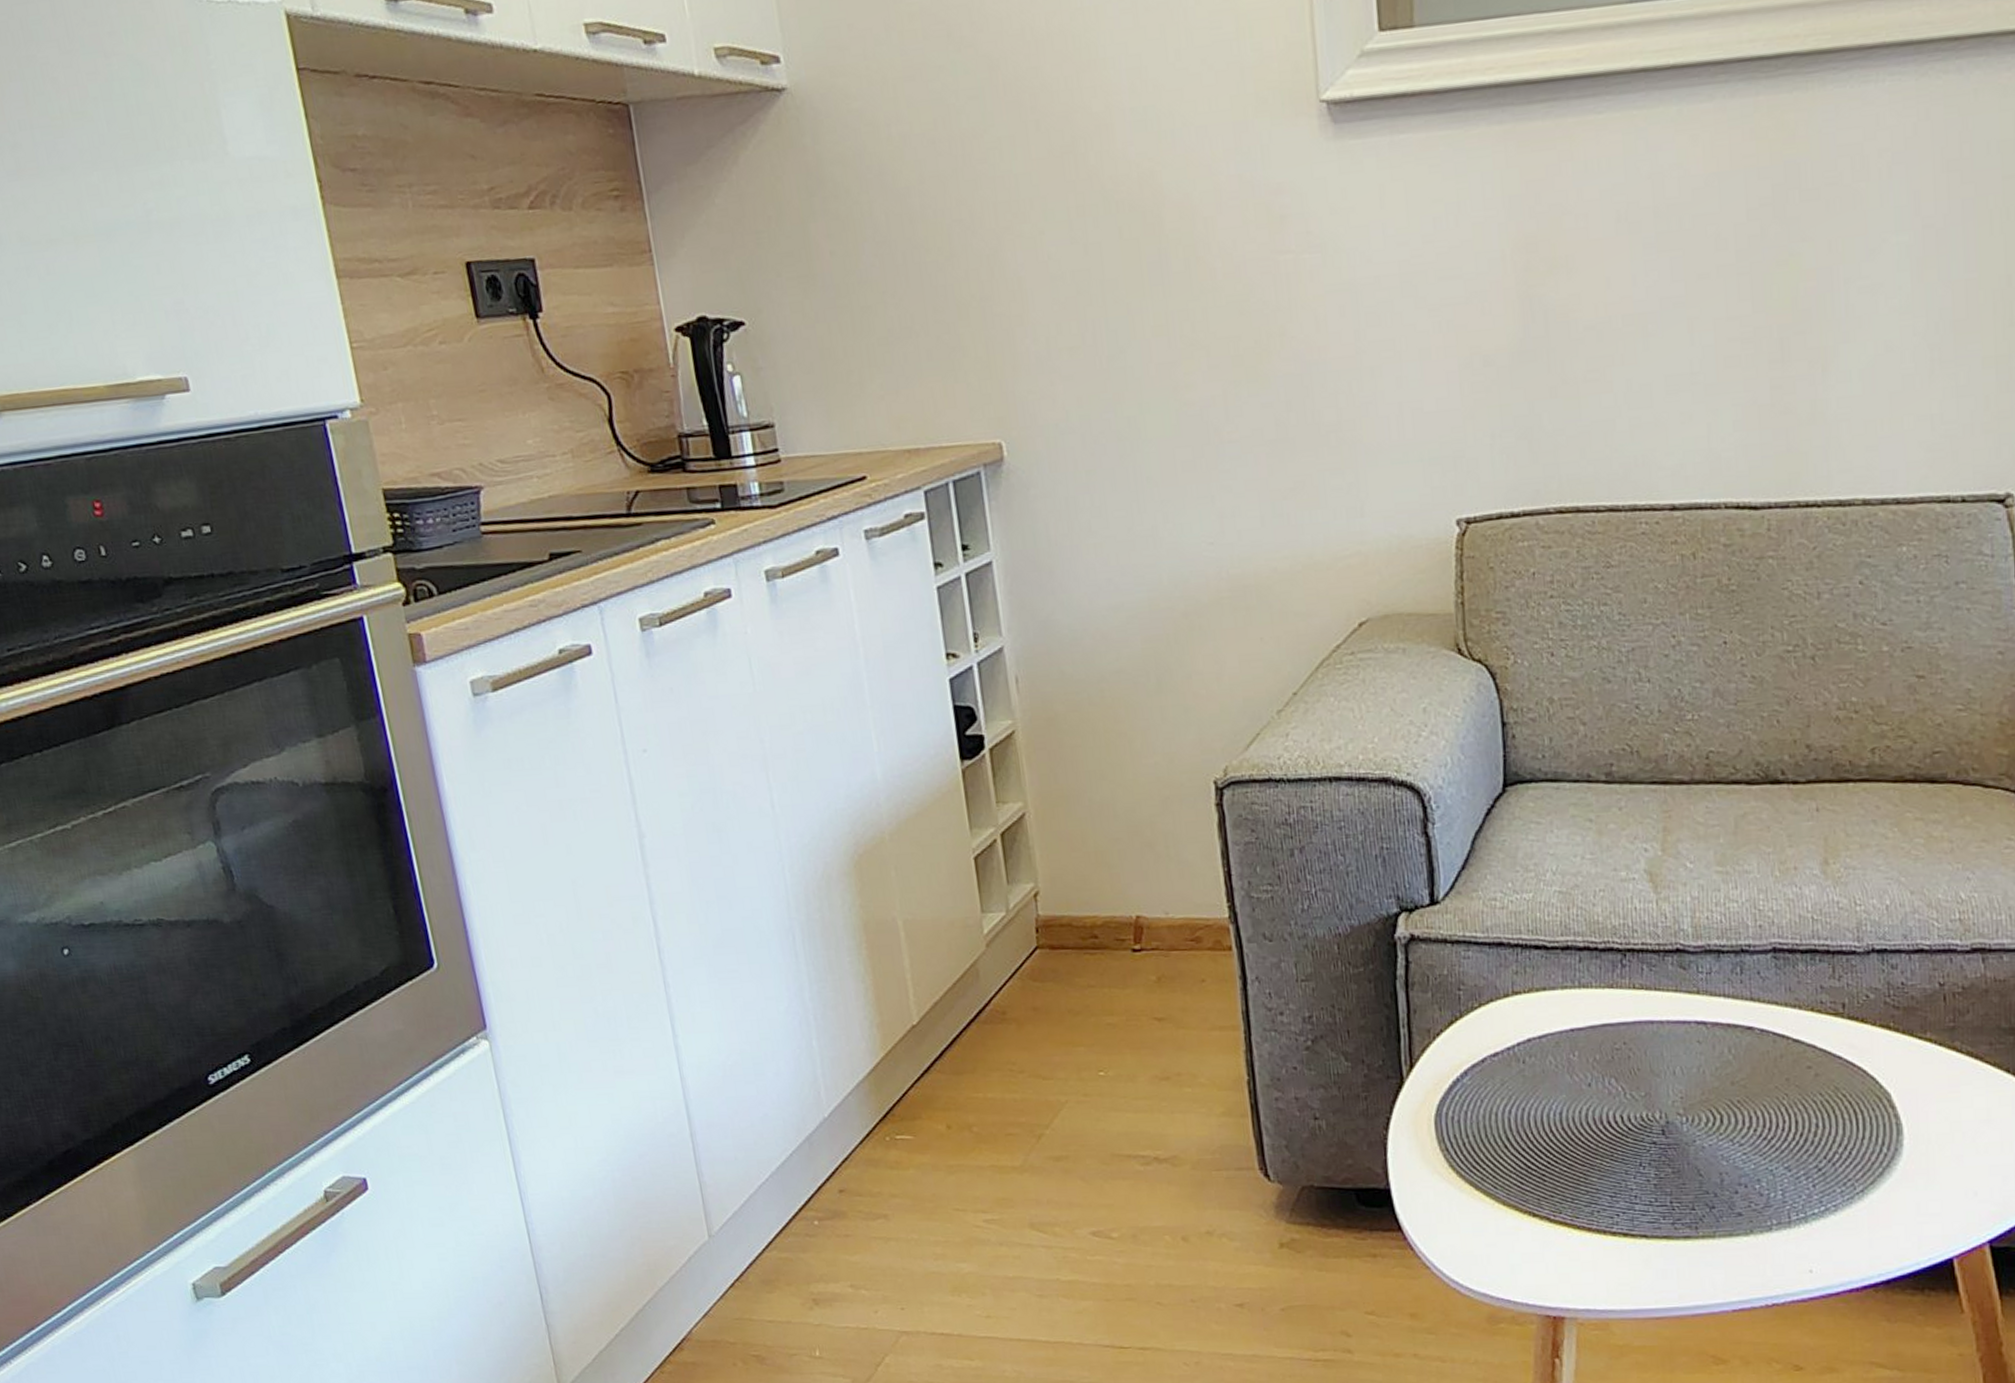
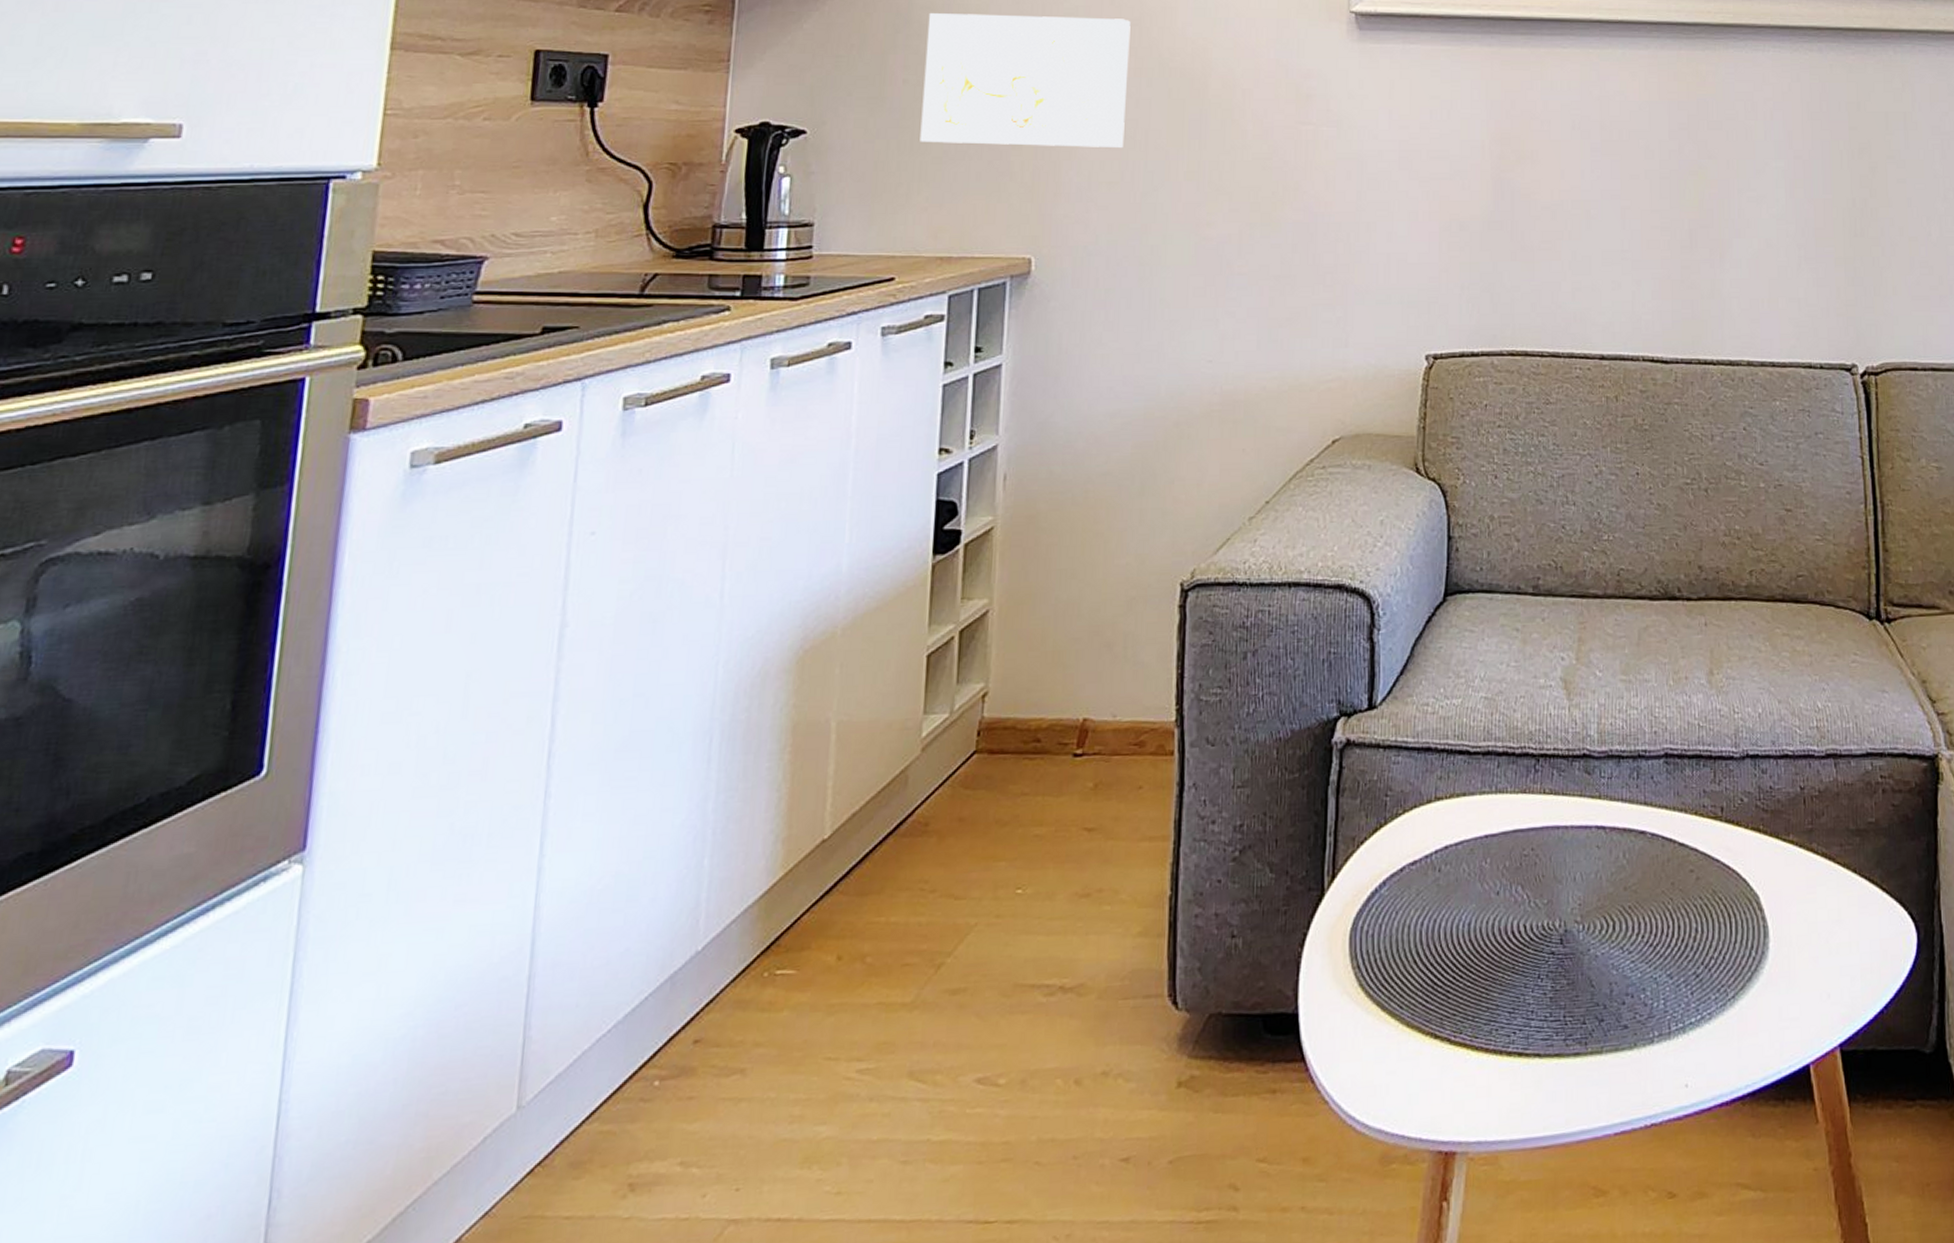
wall art: none [840,146,1079,322] -> present [920,13,1131,147]

